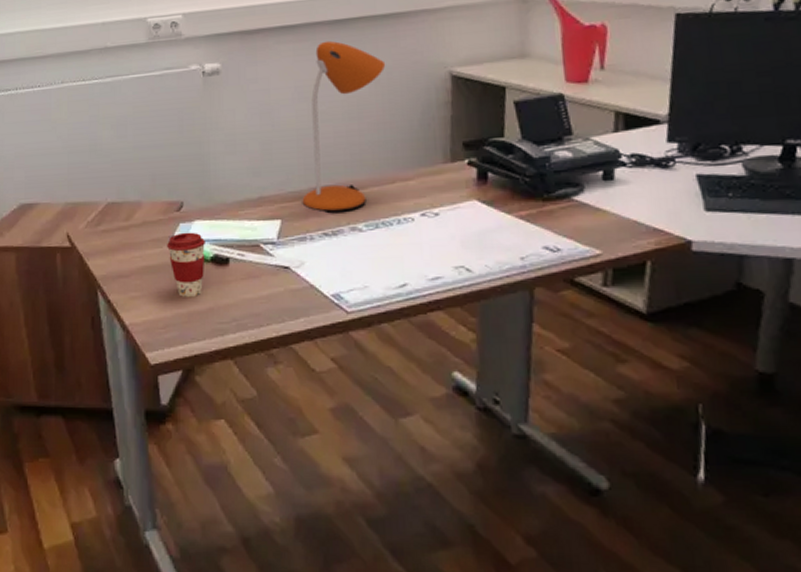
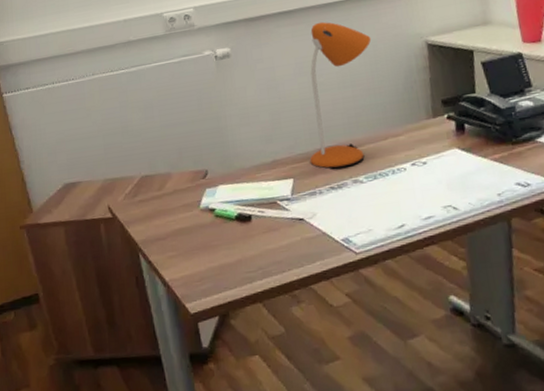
coffee cup: present [167,232,205,297] -> none [196,195,231,253]

